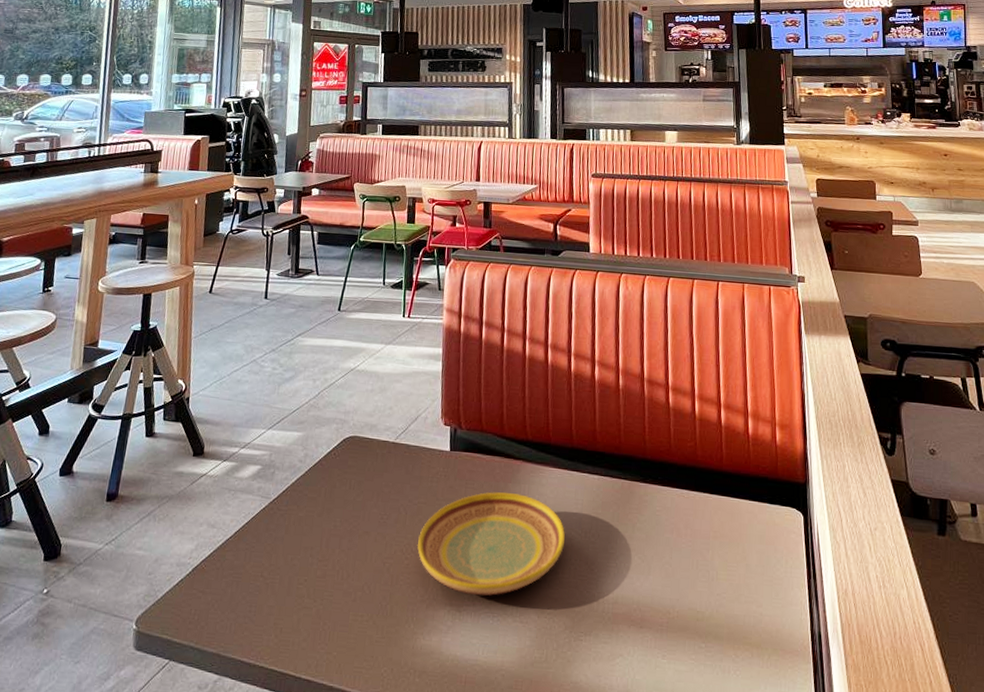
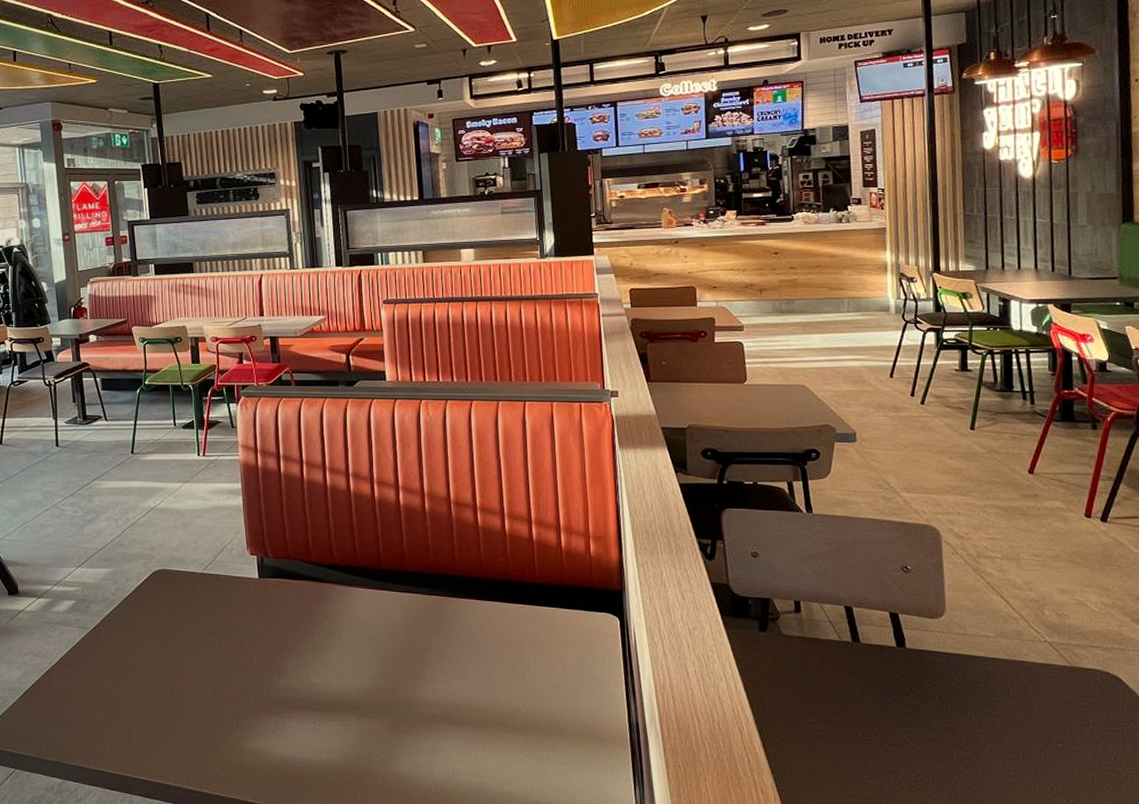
plate: present [417,491,566,596] -> none [235,612,380,704]

